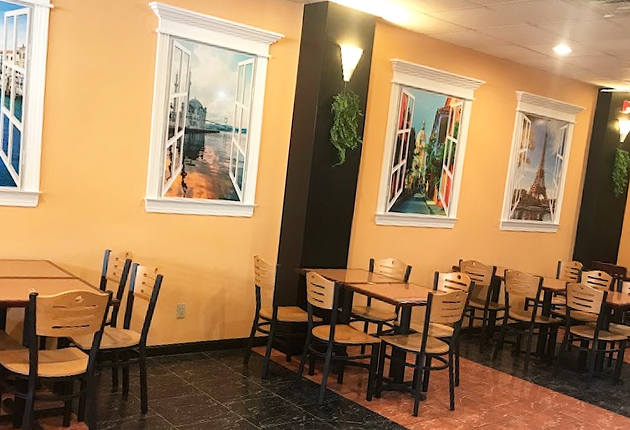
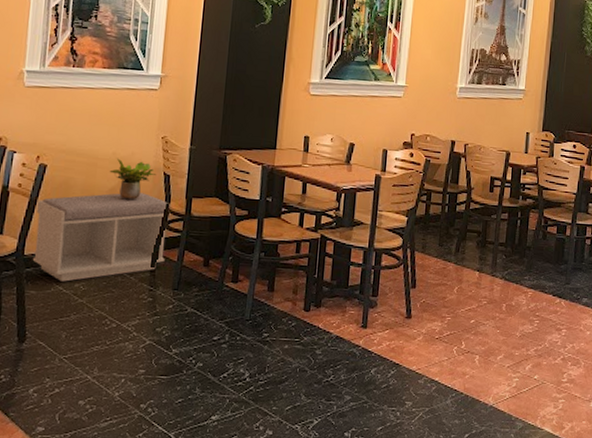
bench: none [152,300,258,369] -> present [32,193,168,282]
potted plant: none [212,272,250,306] -> present [109,158,157,199]

